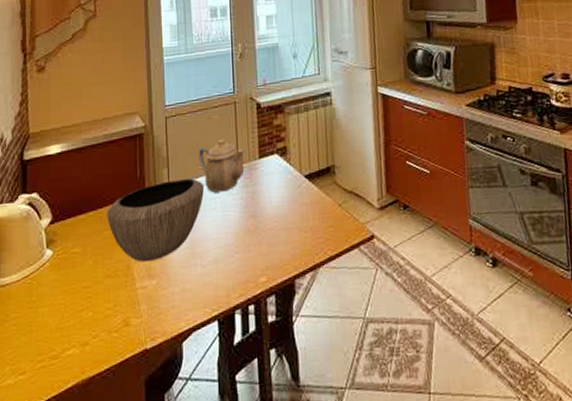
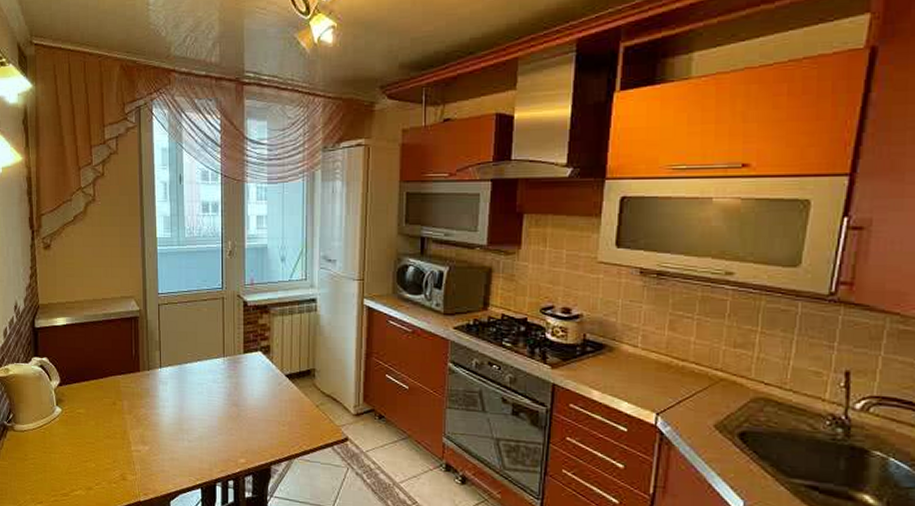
bowl: present [107,179,205,262] -> none [106,362,193,430]
teapot: present [198,139,245,193] -> none [187,331,231,379]

